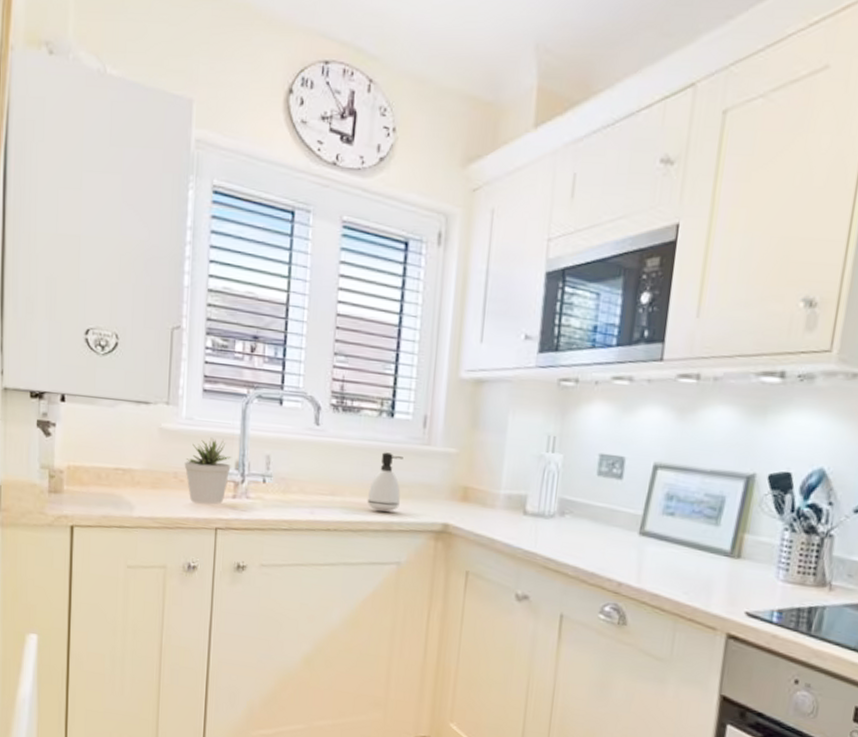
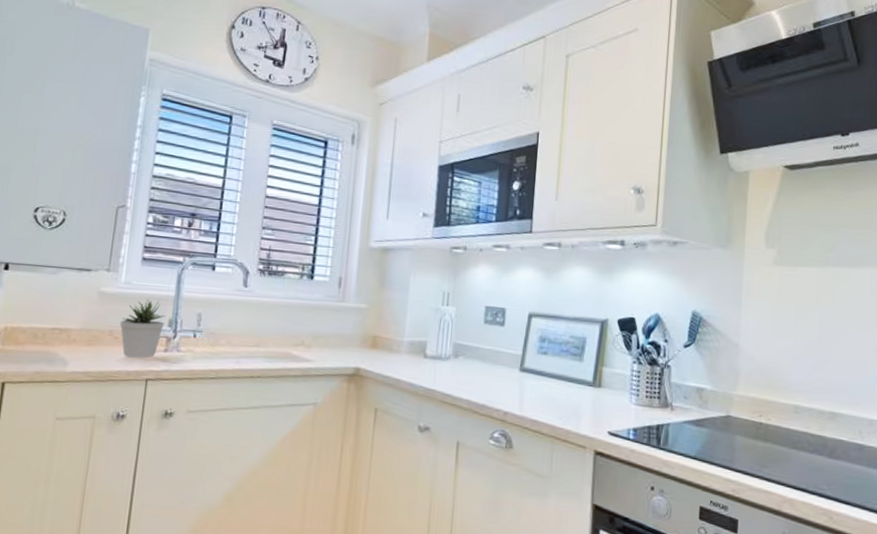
soap dispenser: present [367,452,404,512] -> none [288,308,321,360]

